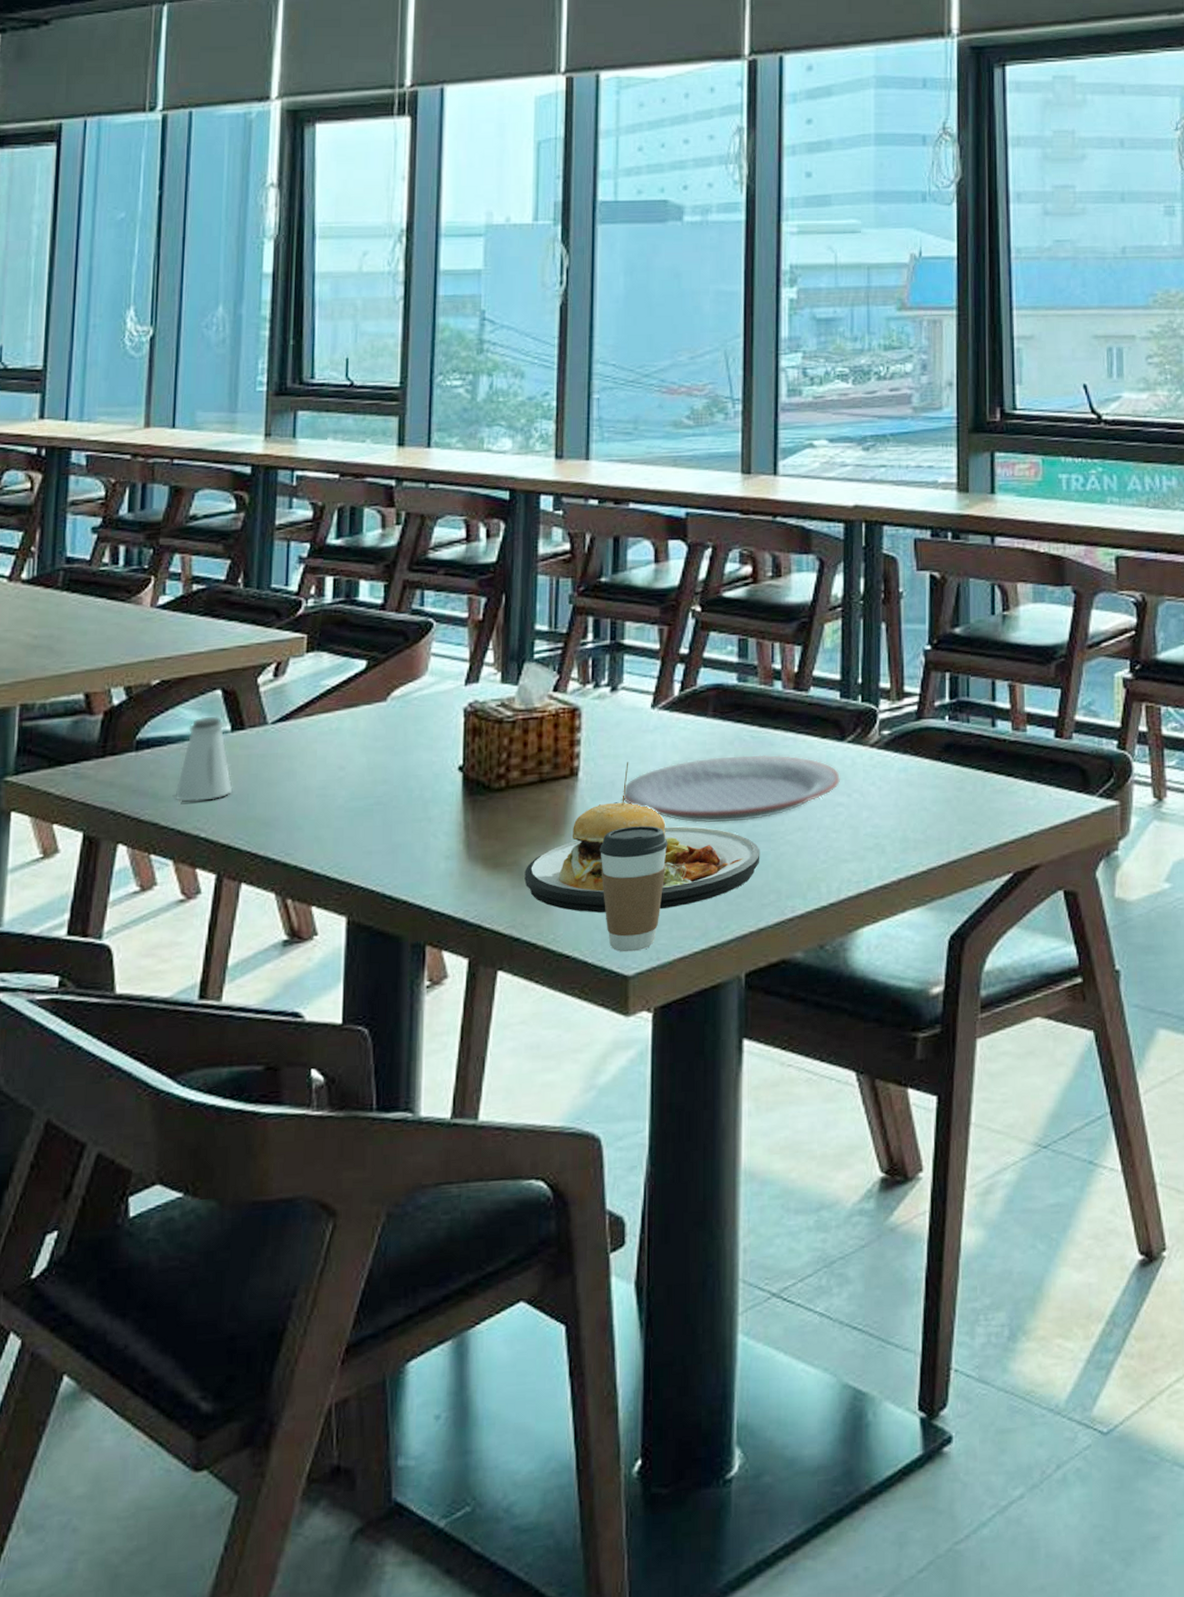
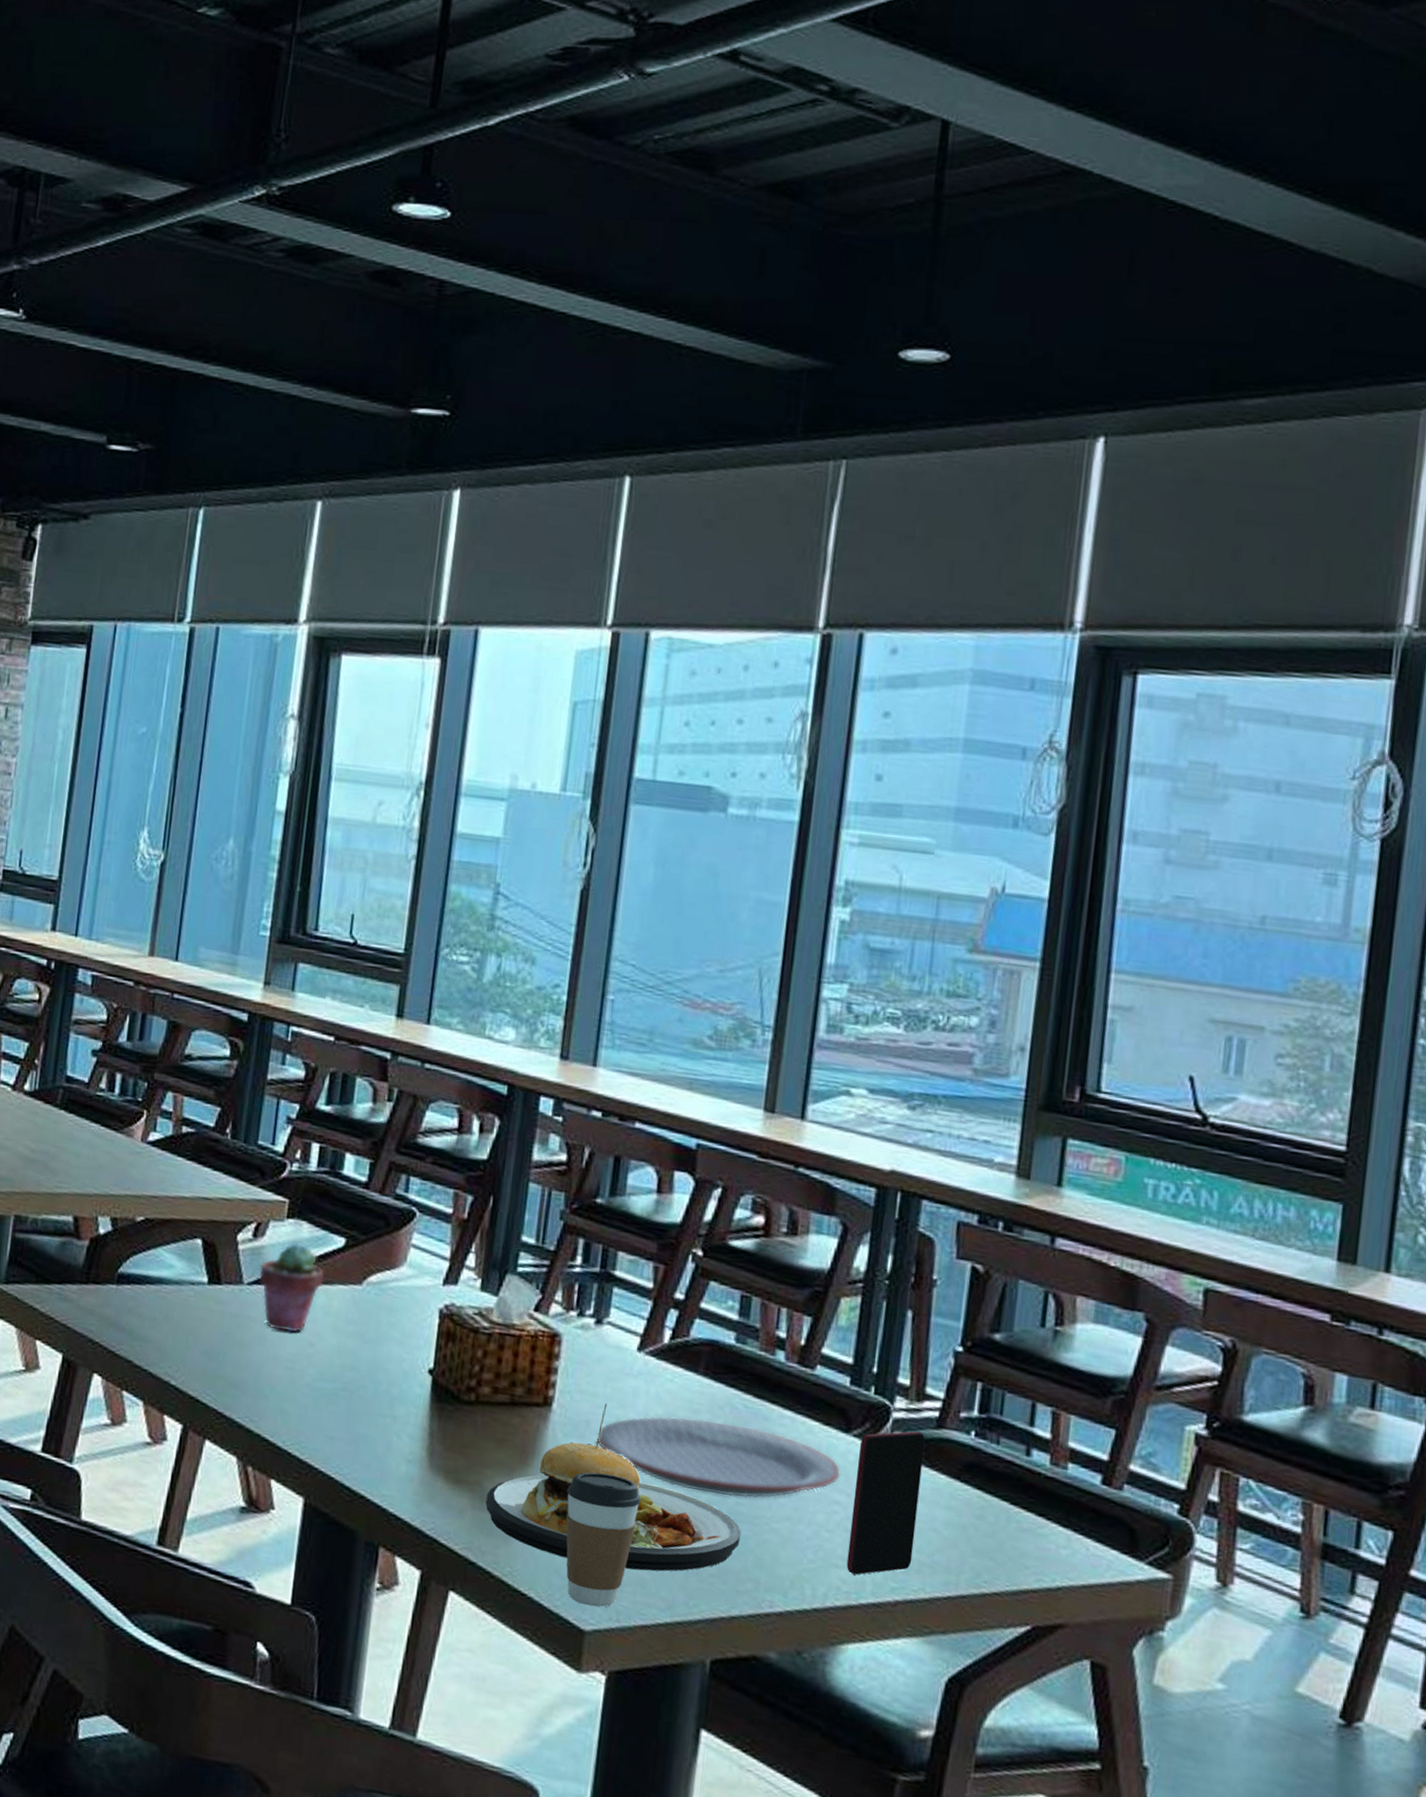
saltshaker: present [175,716,233,802] -> none [150,1263,205,1350]
potted succulent: none [283,674,349,761] -> present [259,1243,324,1333]
smartphone: none [854,726,909,865] -> present [846,1430,925,1575]

